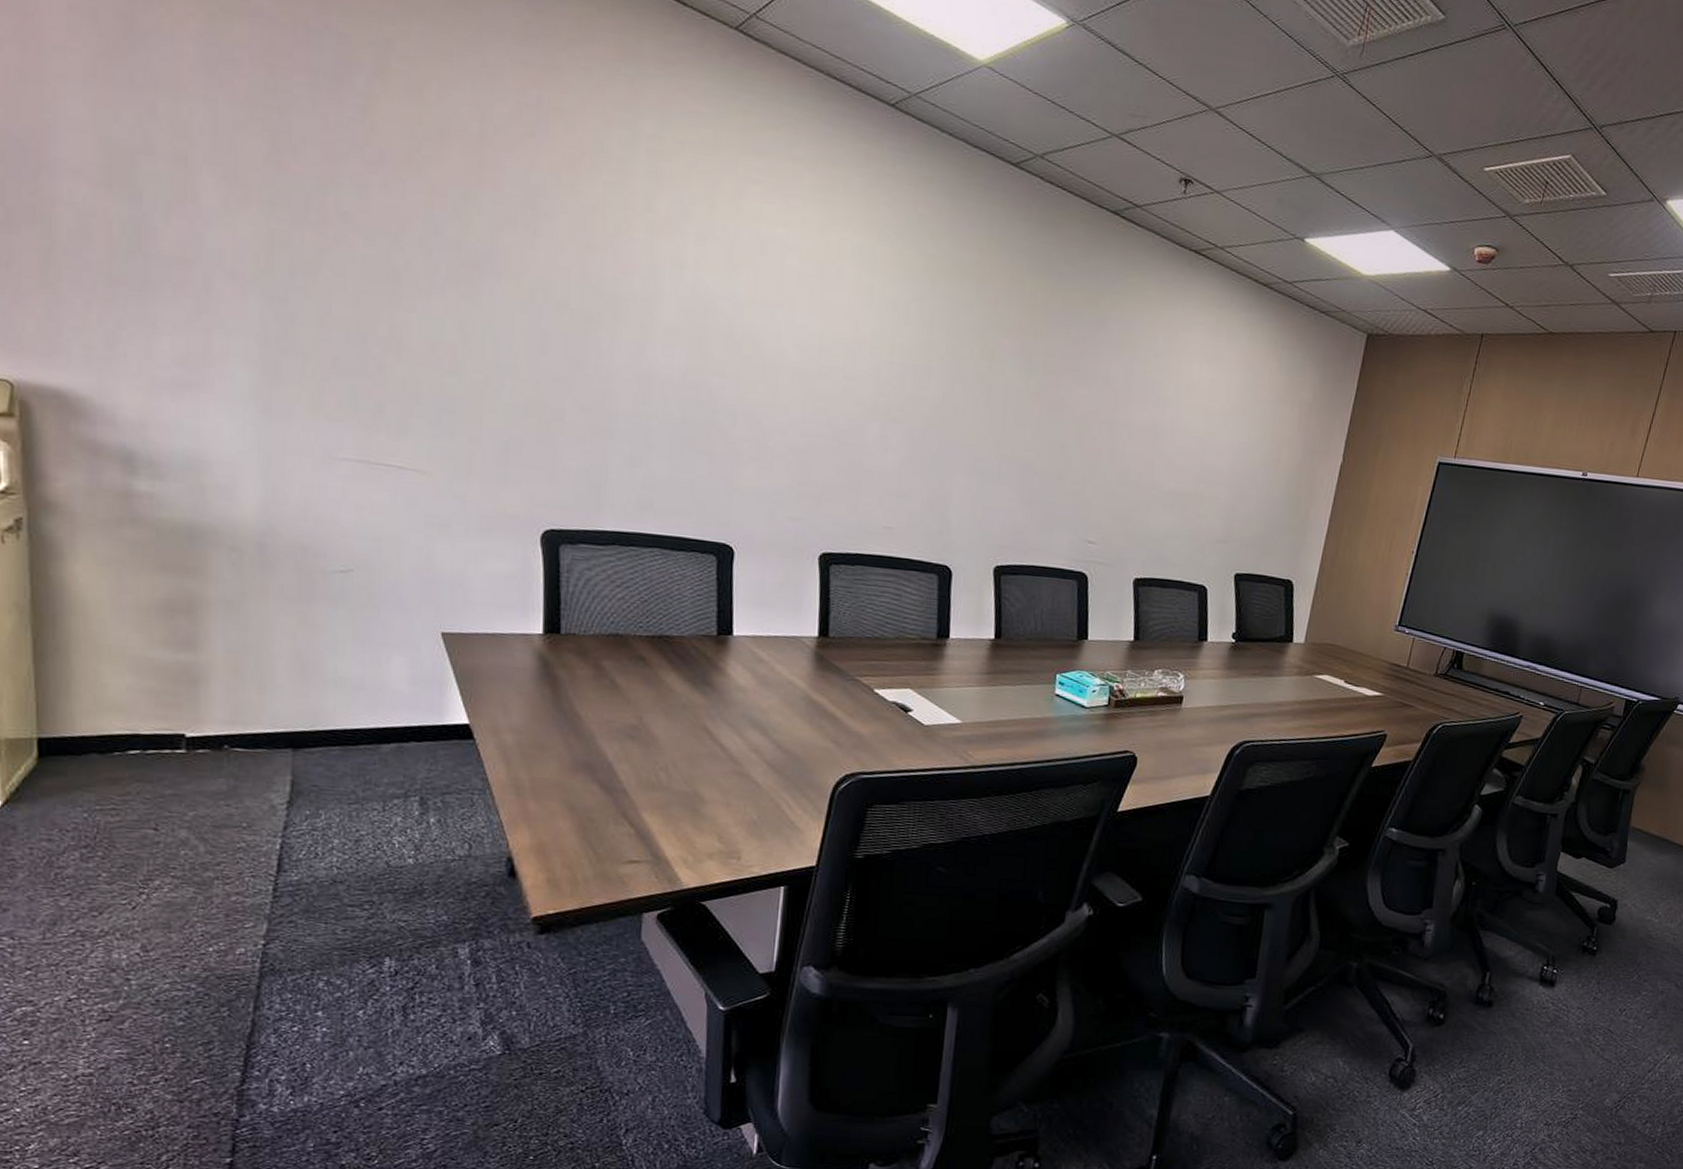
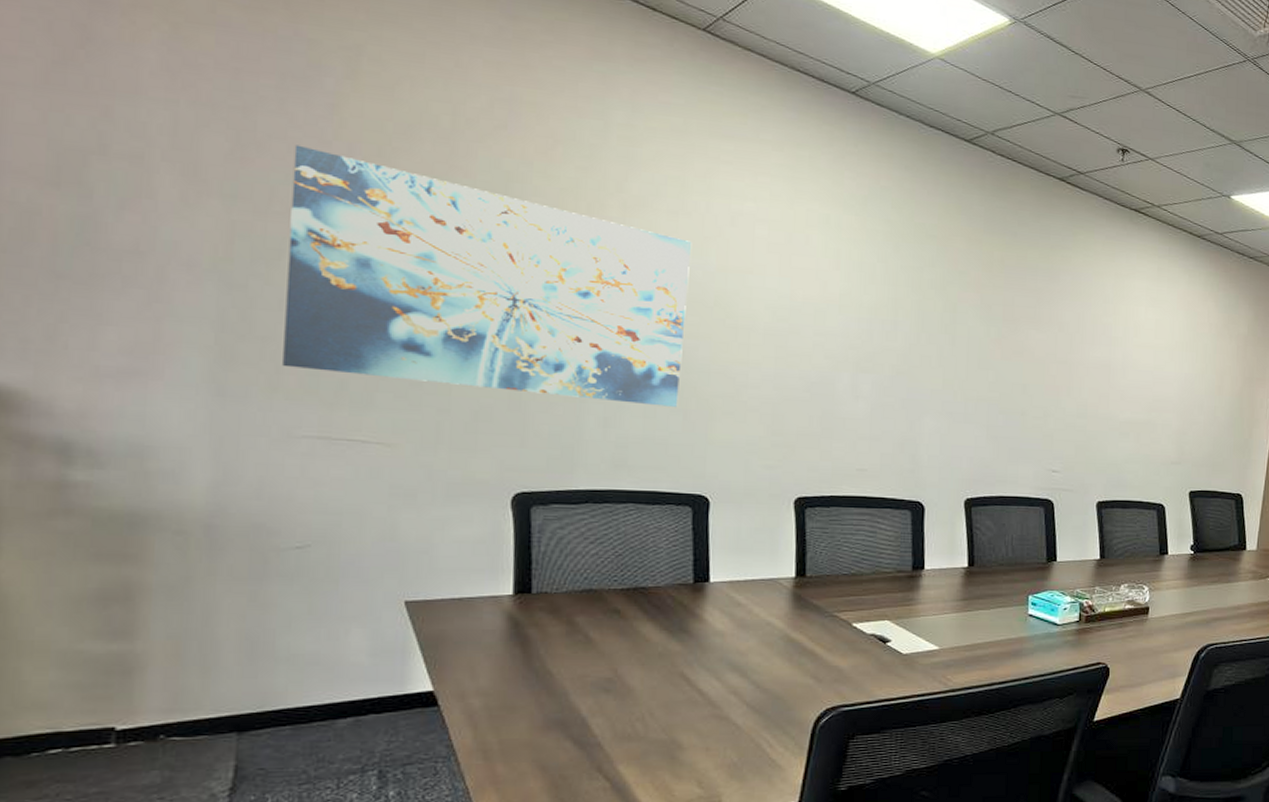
wall art: none [323,149,721,449] -> present [283,145,692,407]

